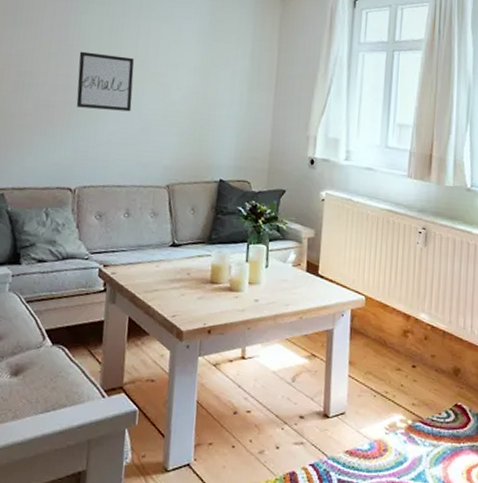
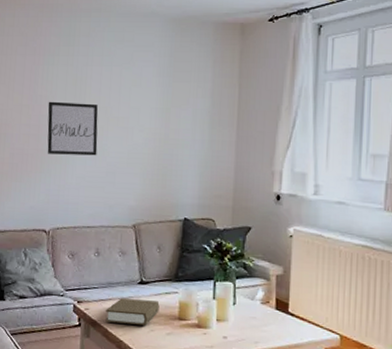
book: none [133,261,192,290] -> present [105,298,160,325]

